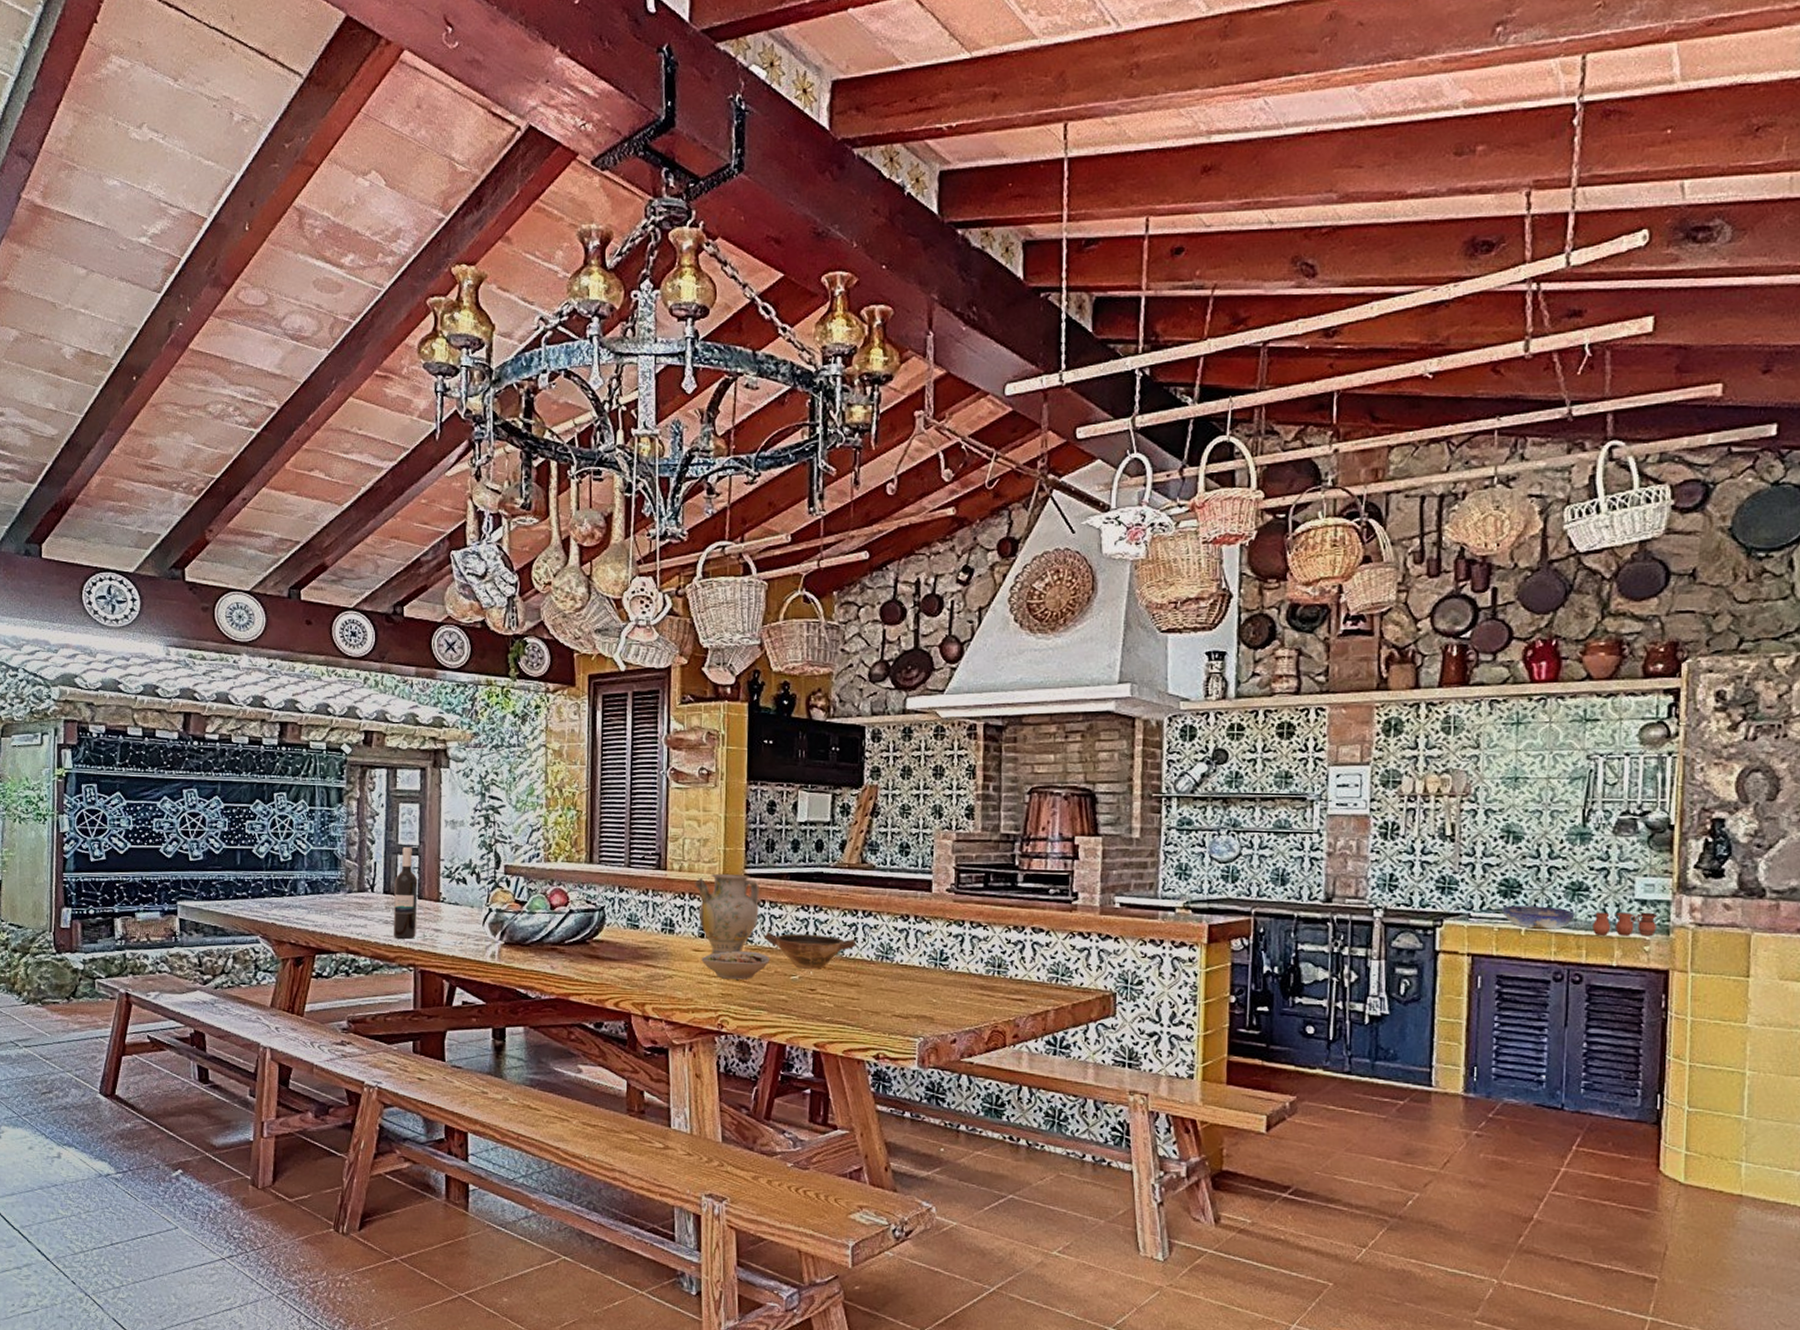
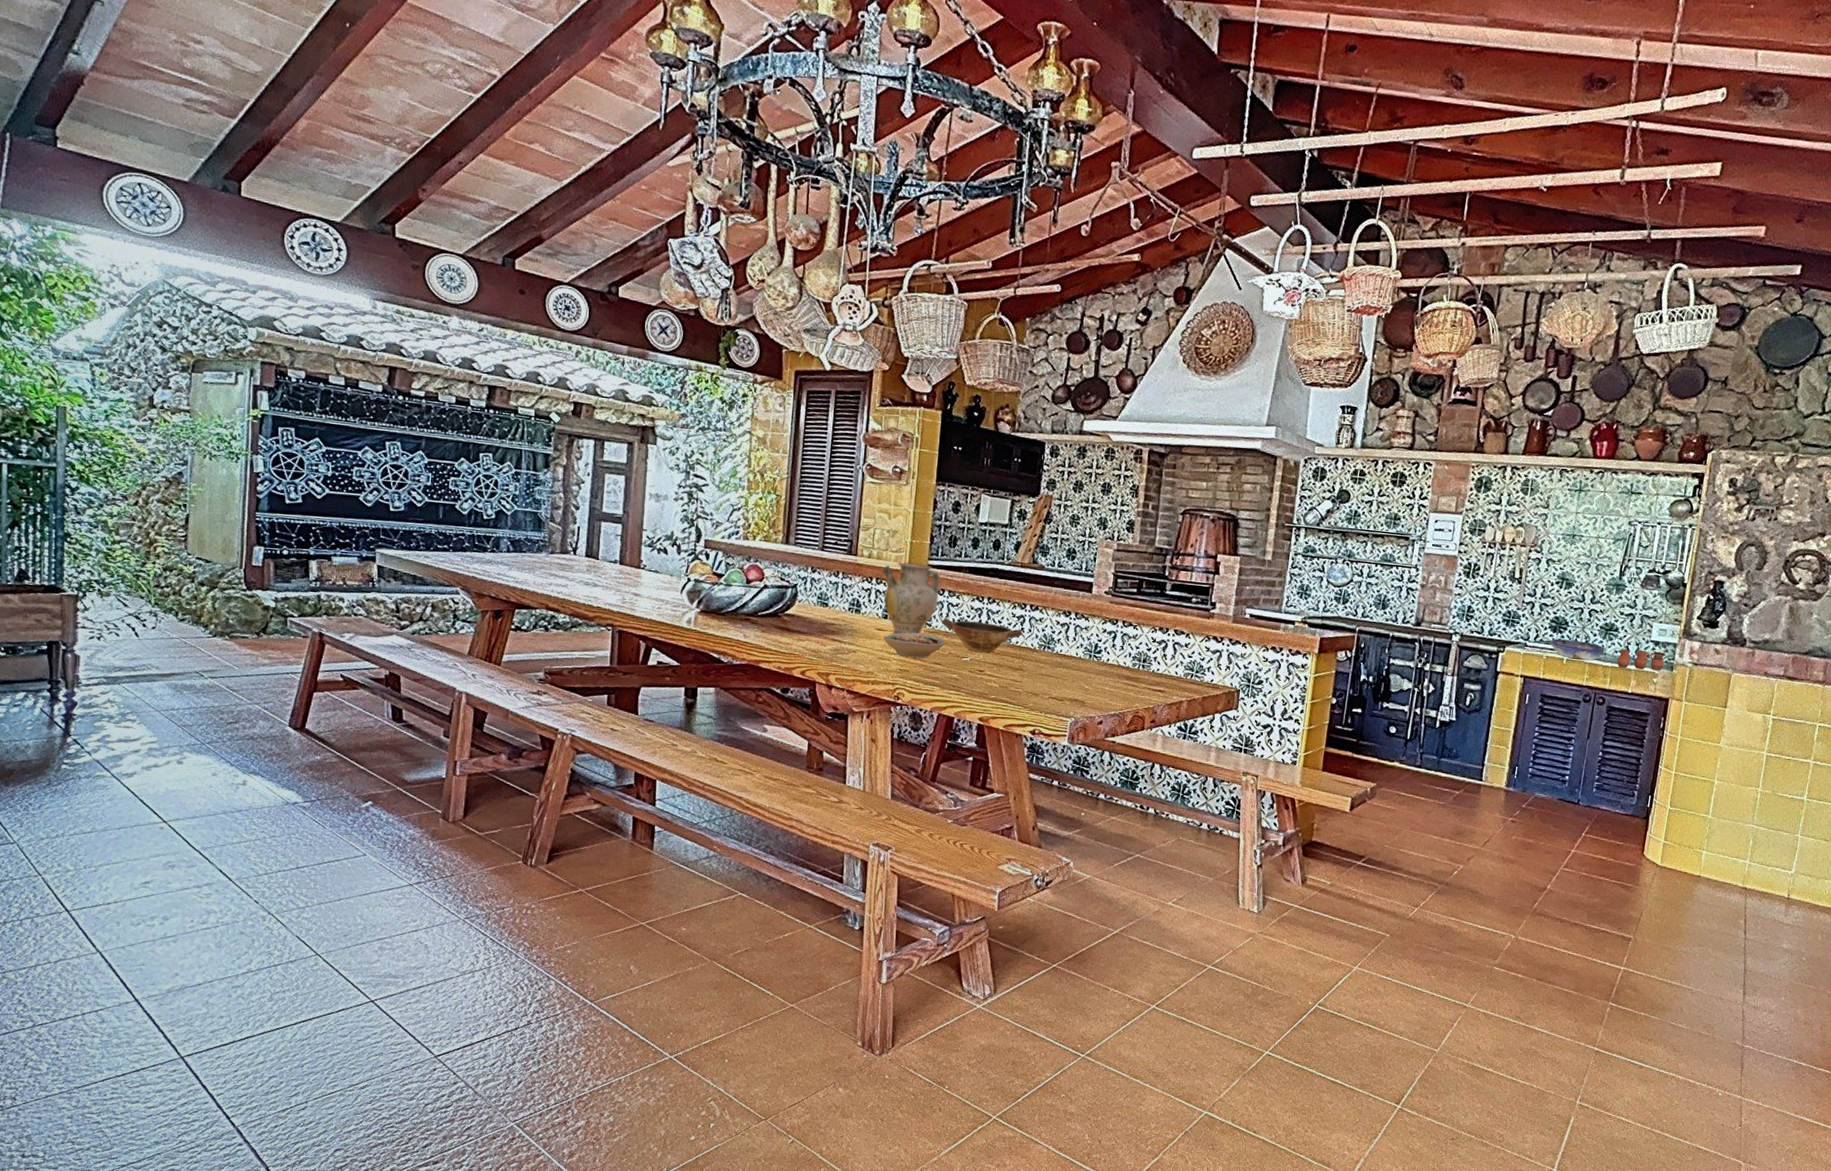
wine bottle: present [393,846,418,939] -> none [593,514,620,601]

